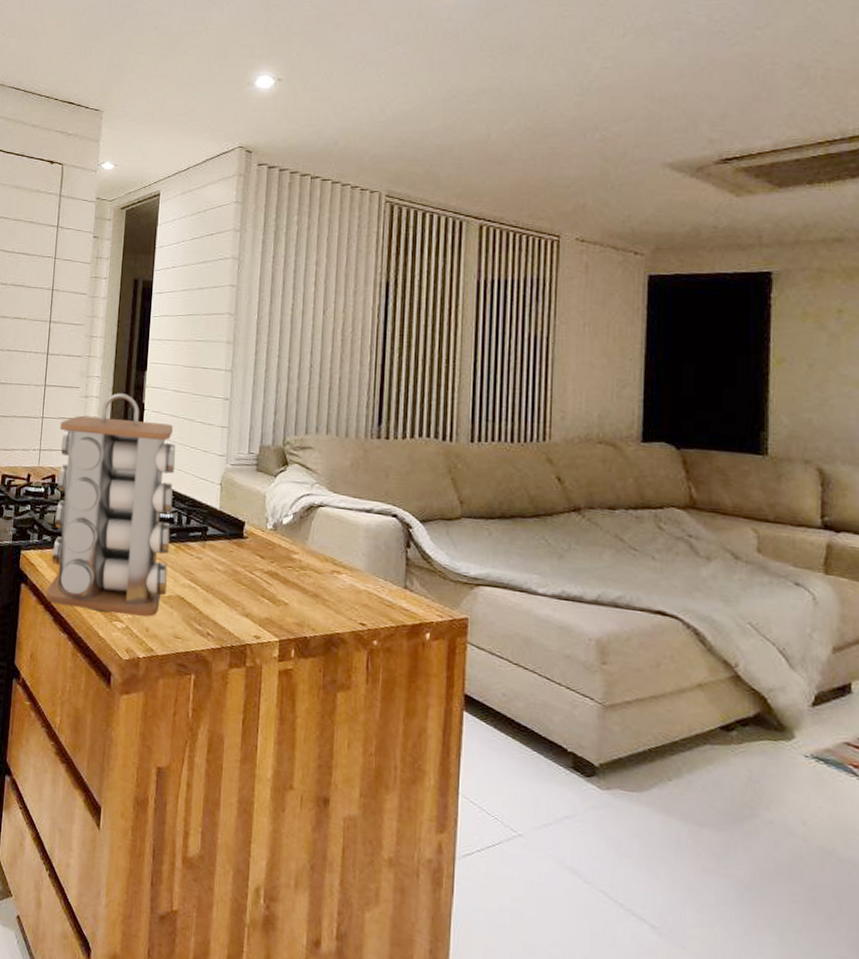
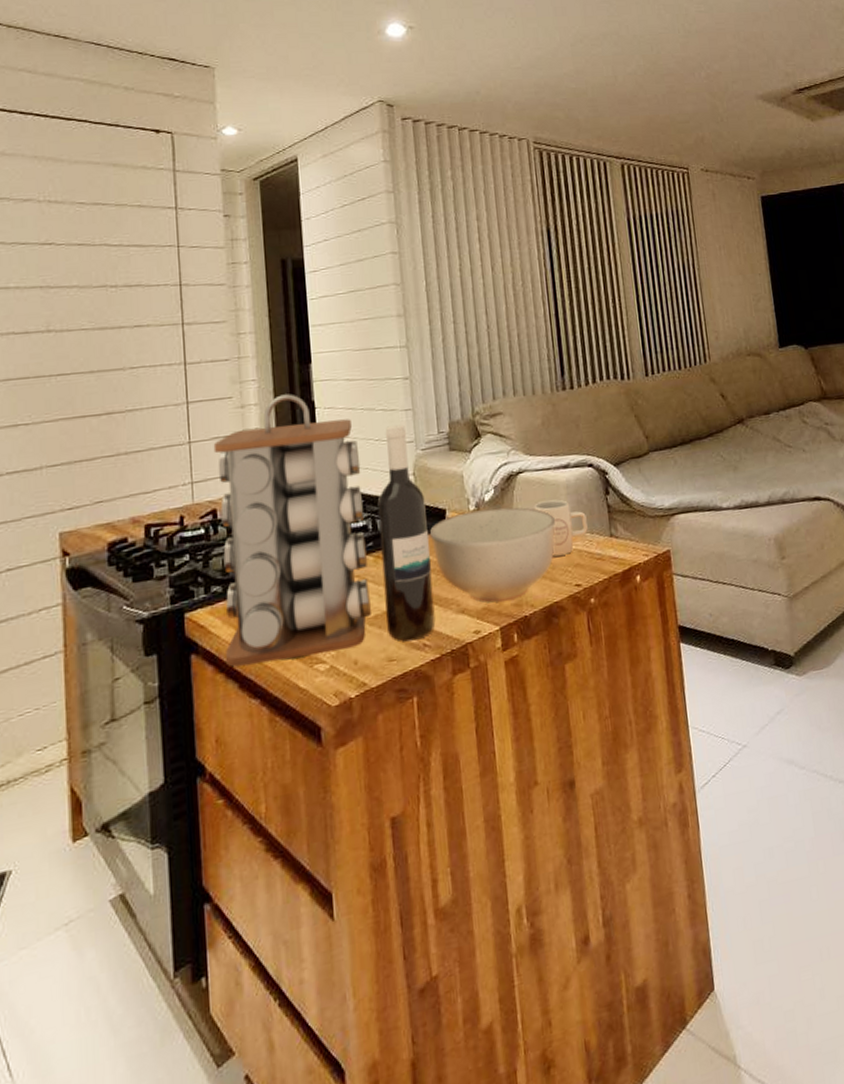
wine bottle: none [178,438,227,628] -> present [377,424,436,642]
bowl: none [227,529,350,619] -> present [429,507,556,603]
mug: none [329,537,382,593] -> present [533,499,588,557]

